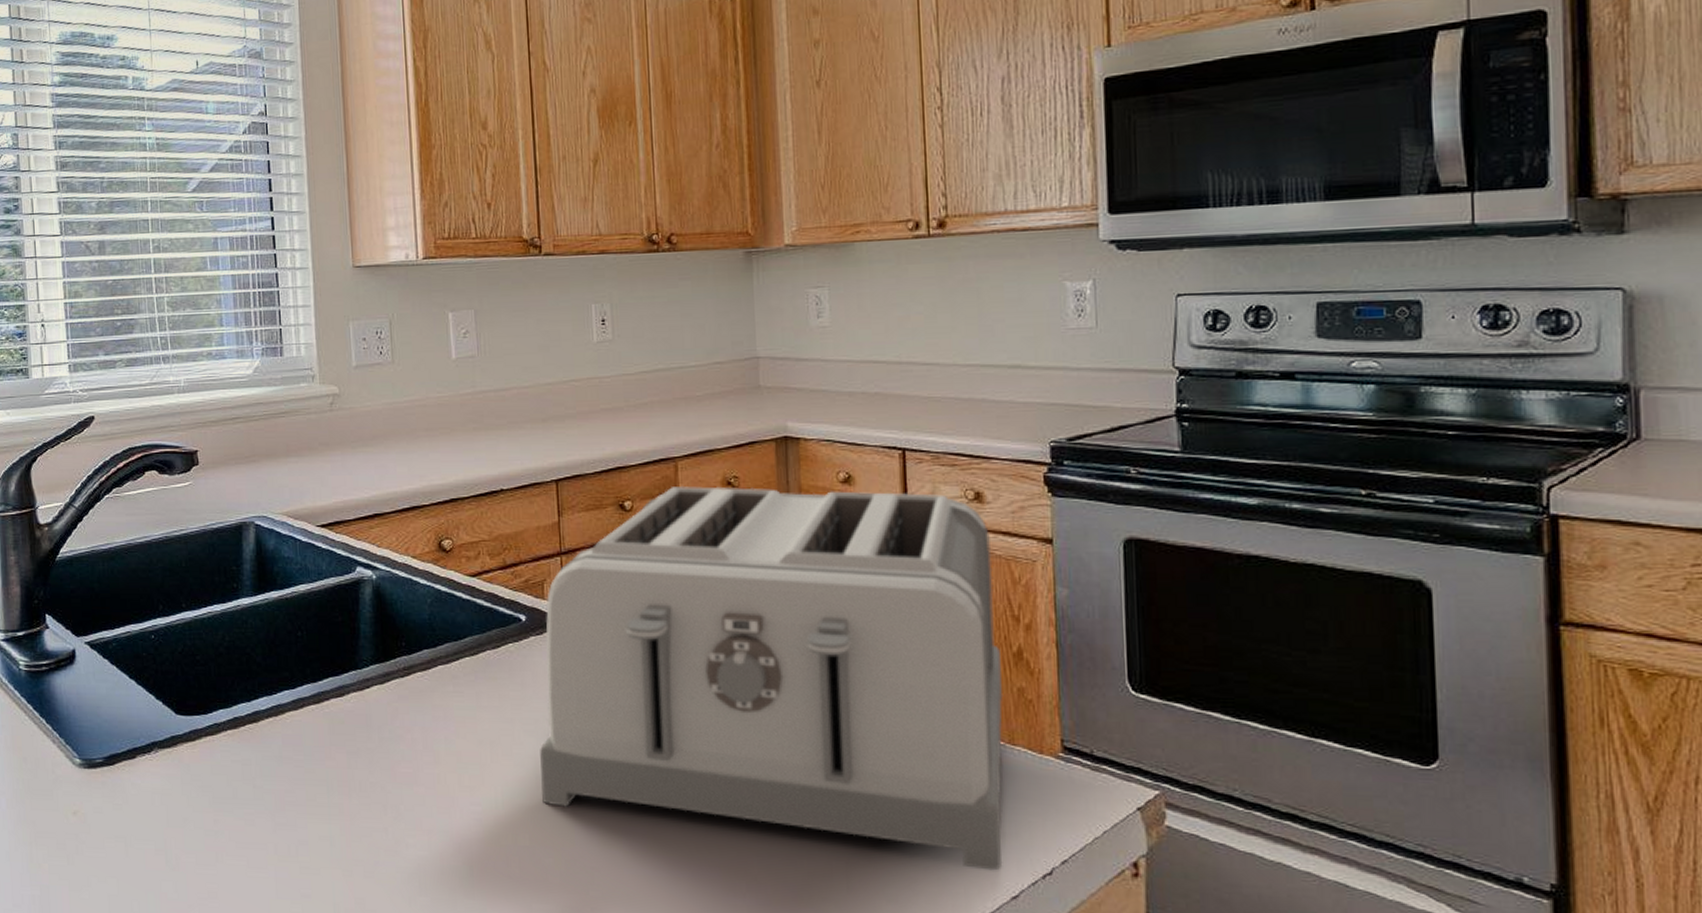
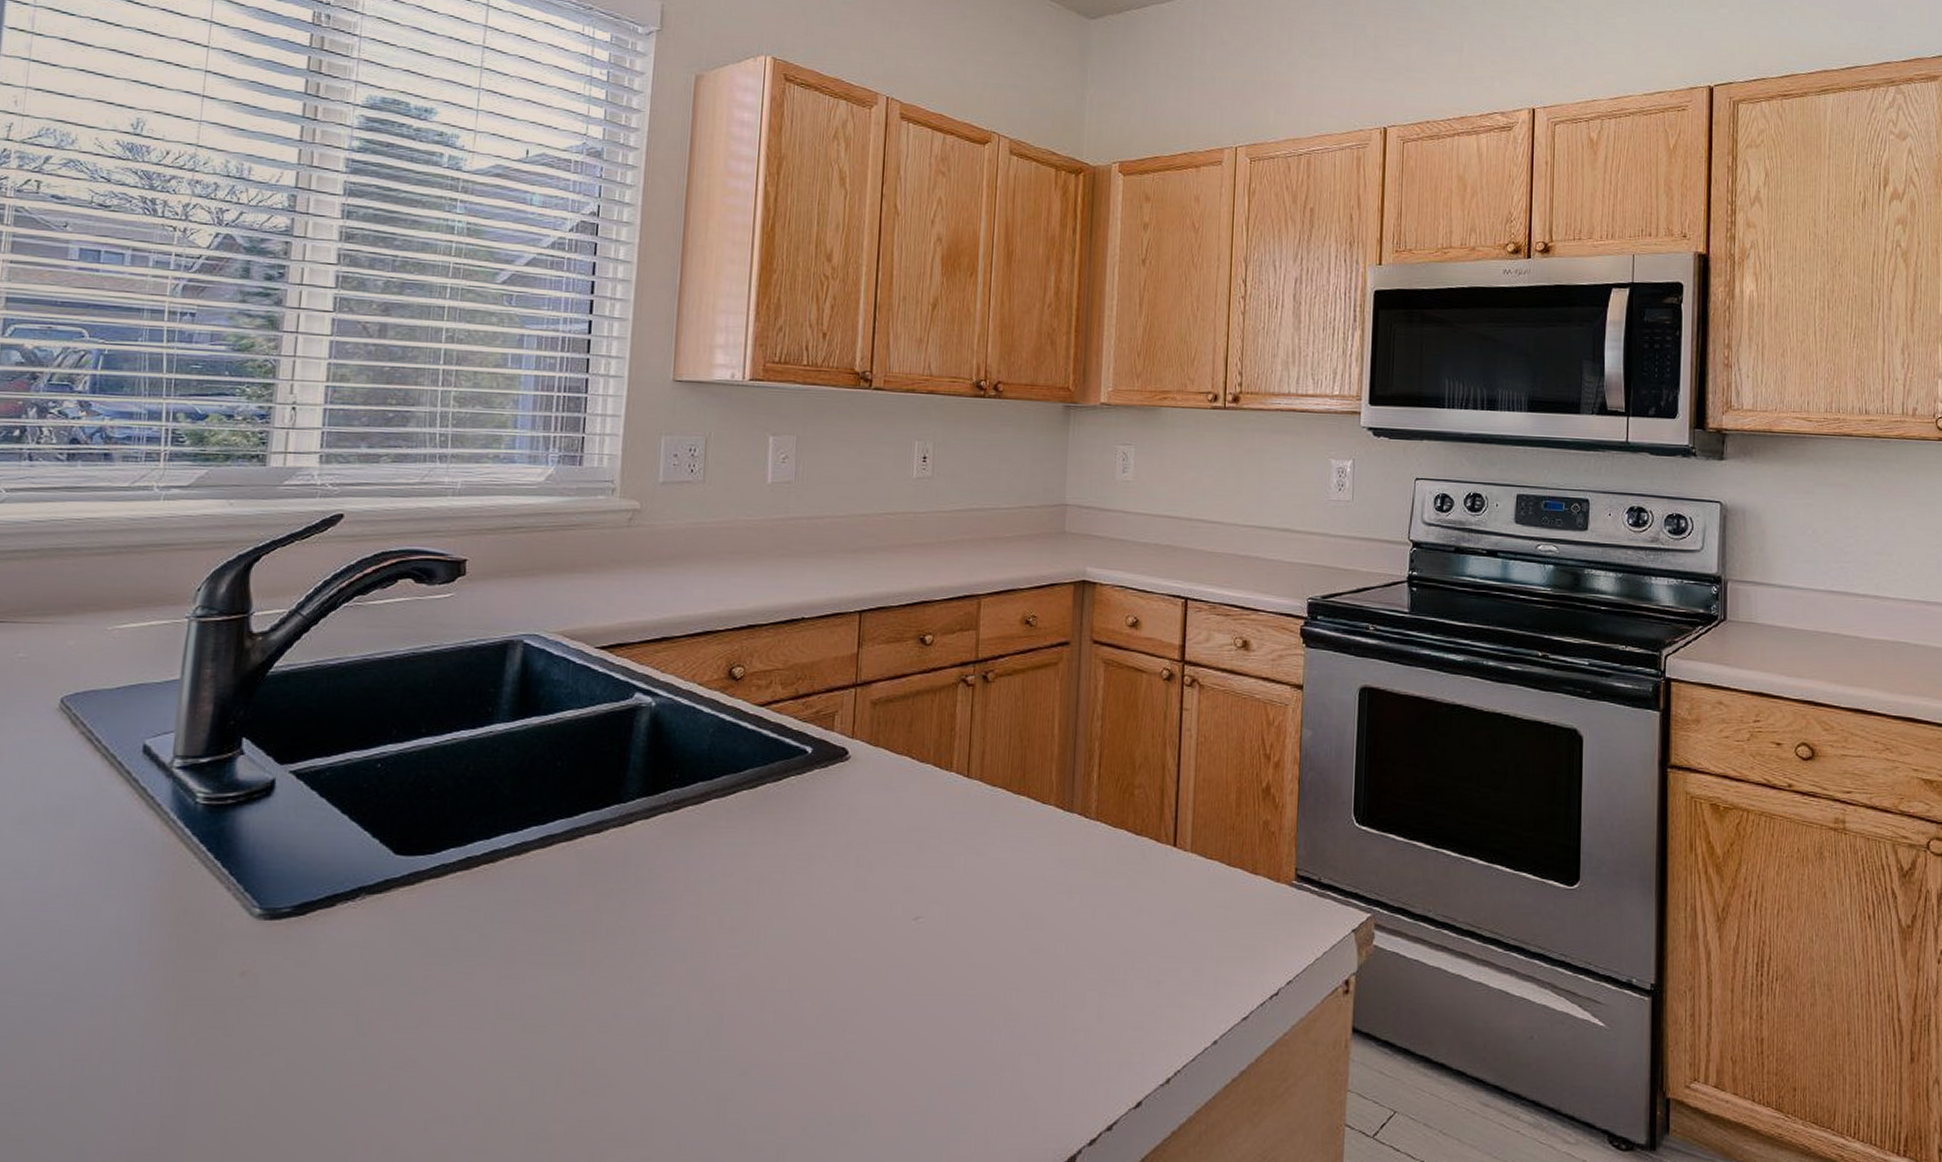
toaster: present [540,485,1004,871] -> none [807,622,1253,994]

